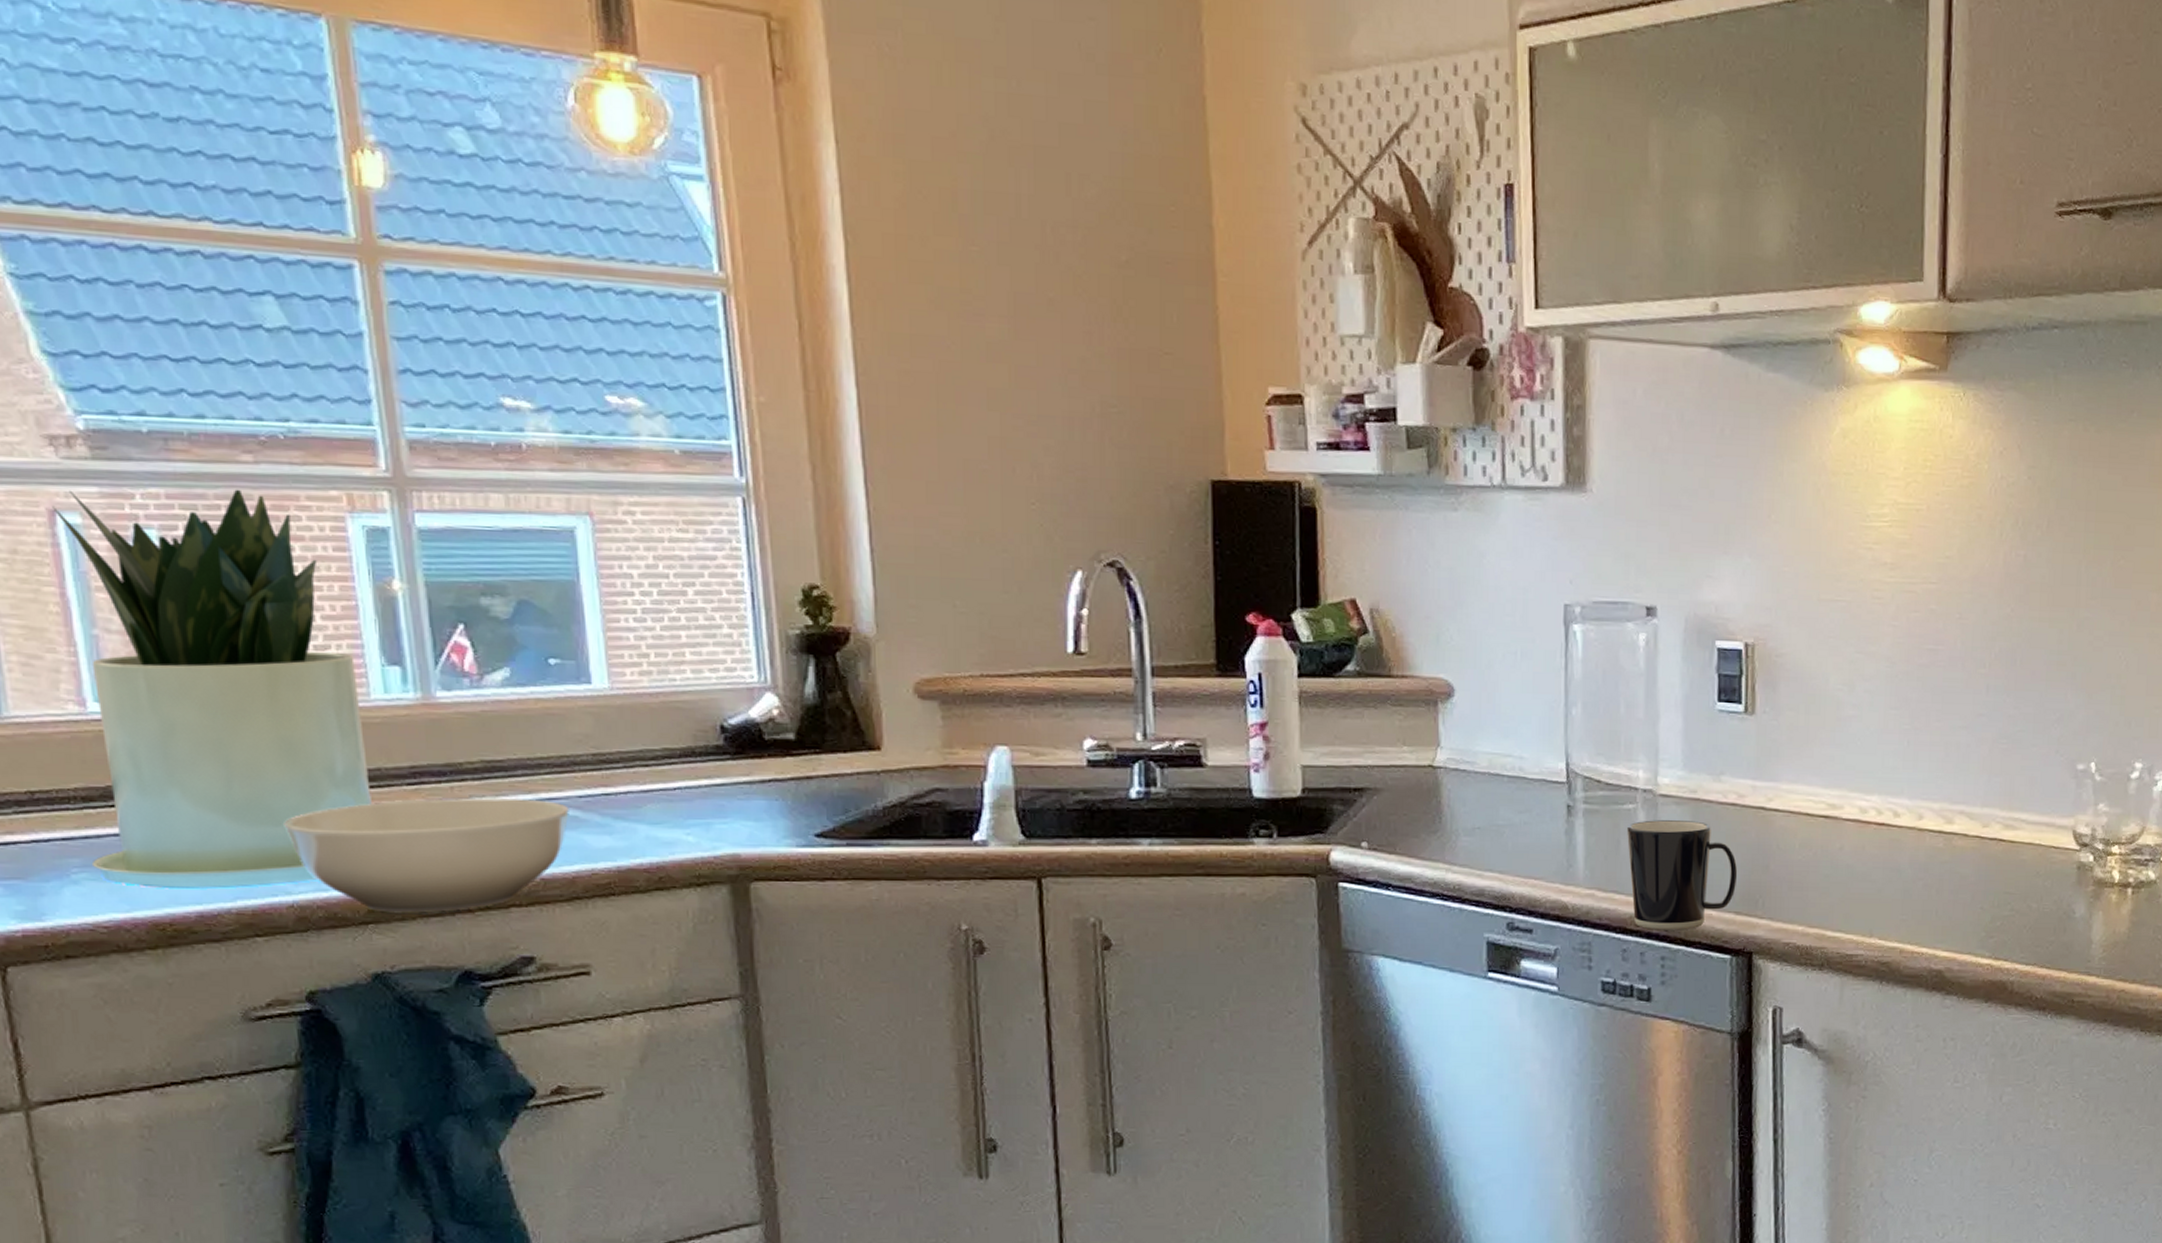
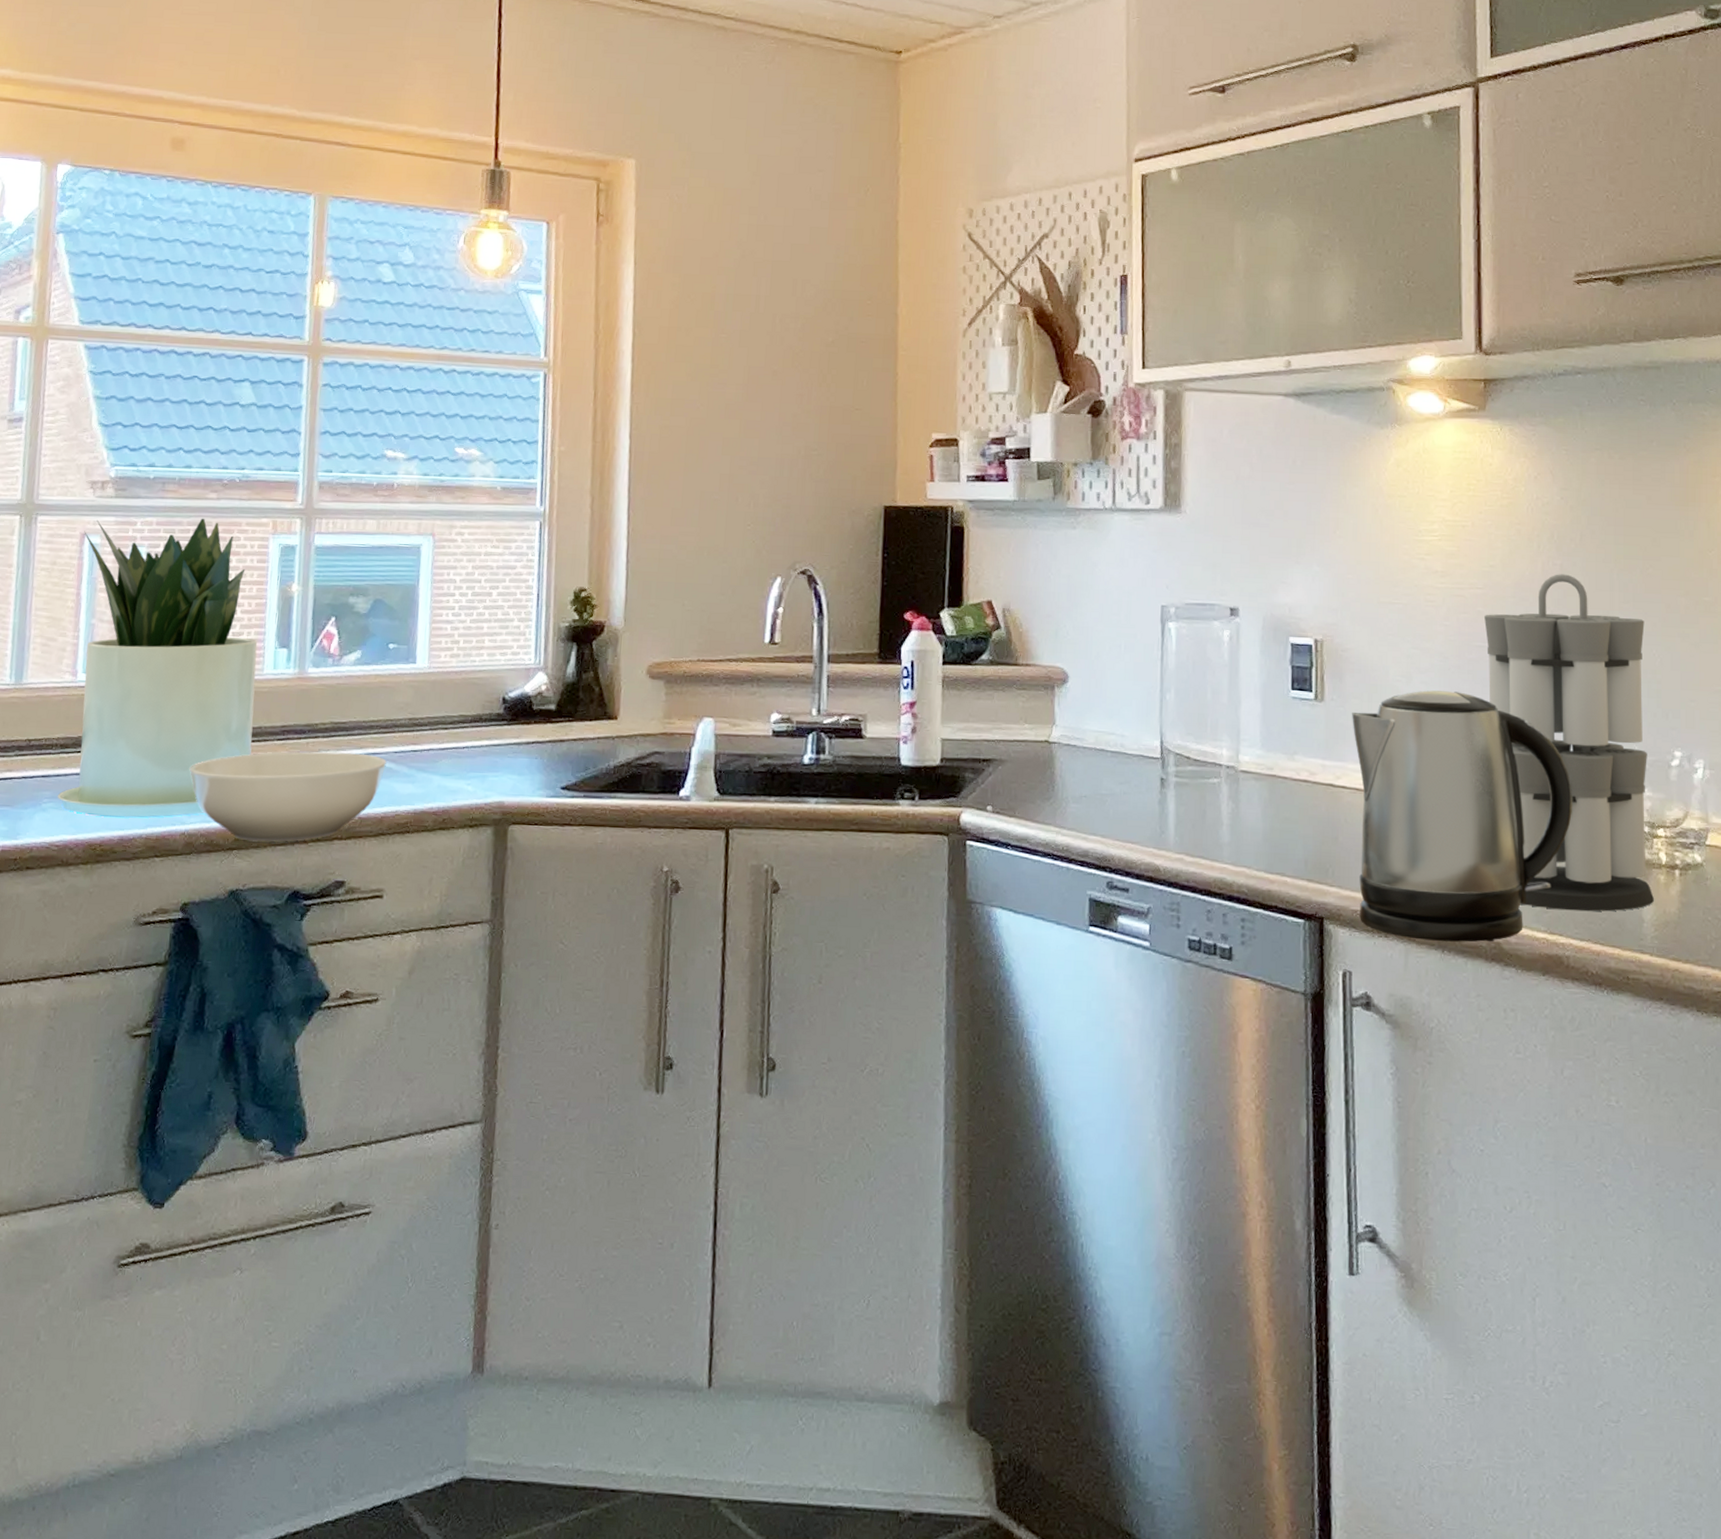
mug: present [1626,820,1738,931] -> none [1211,793,1310,895]
kettle: none [1785,700,2026,972] -> present [1351,690,1573,942]
spice rack: none [1937,566,2112,935] -> present [1484,574,1654,912]

